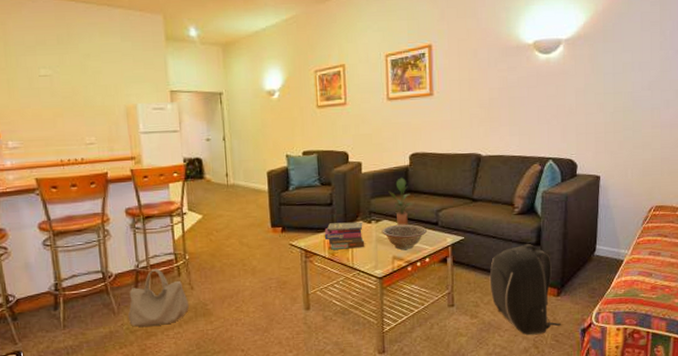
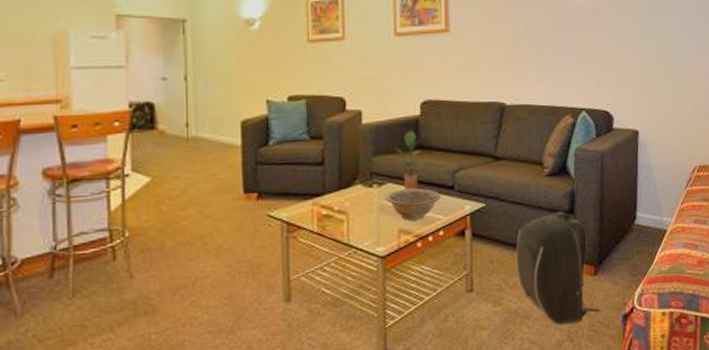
handbag: present [127,268,189,327] -> none [35,250,125,333]
books: present [324,221,365,250] -> none [312,185,364,222]

